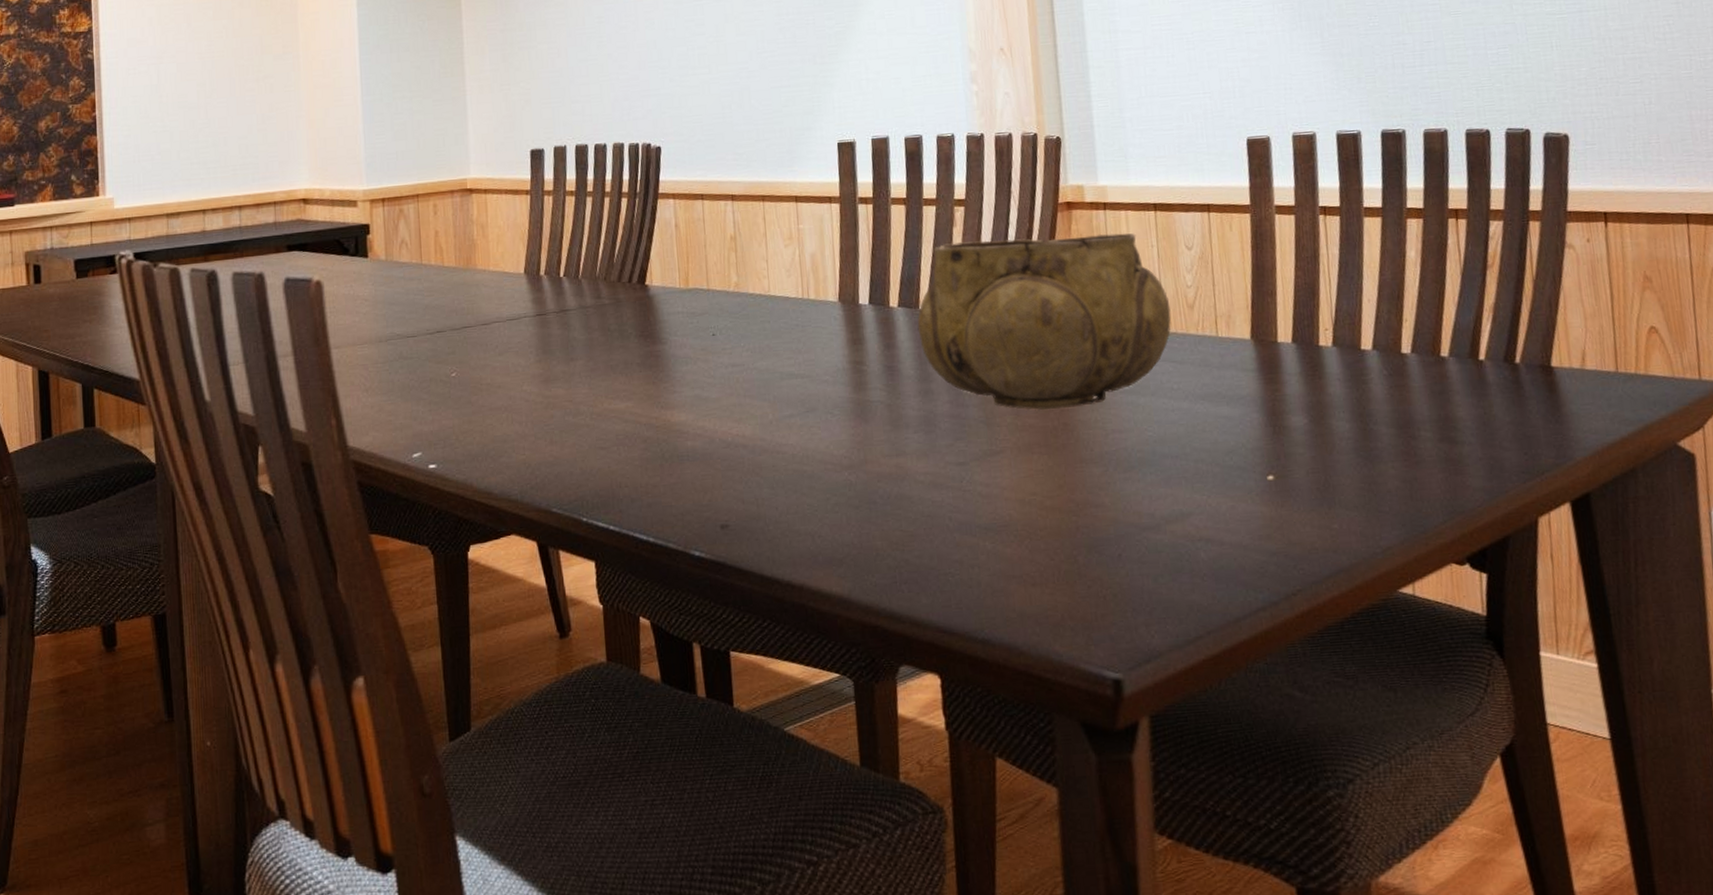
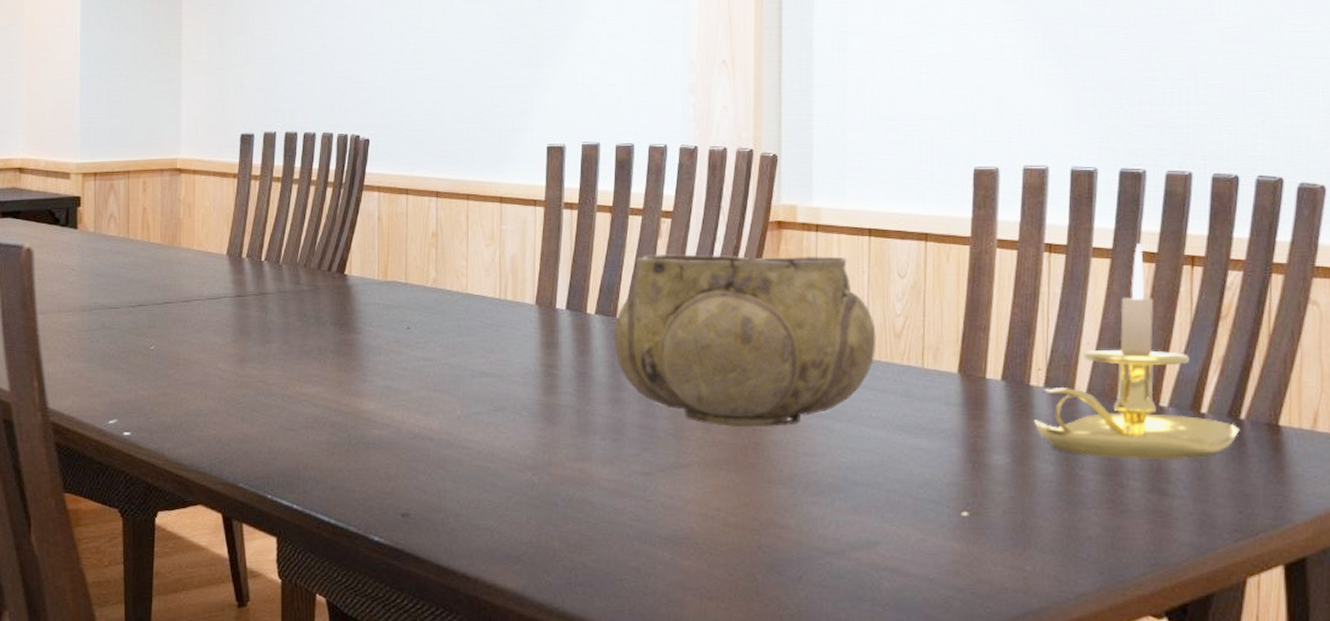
candle holder: none [1326,200,1516,412] -> present [1033,243,1240,460]

